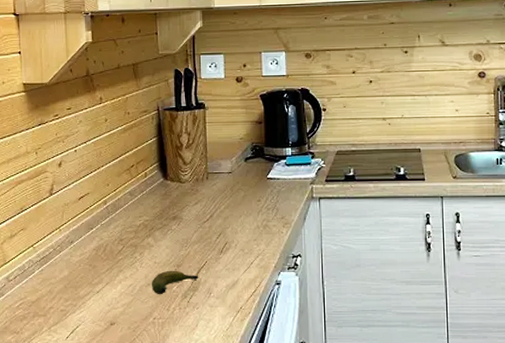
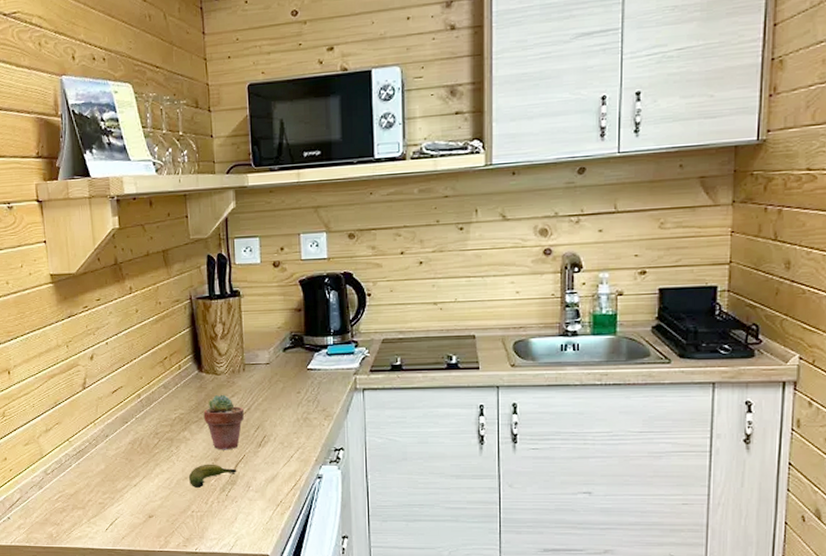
potted succulent: none [167,201,206,257] -> present [203,394,244,450]

